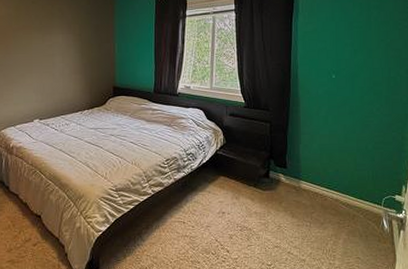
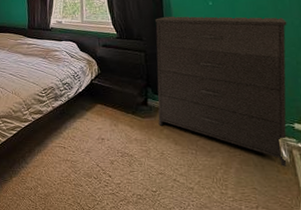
dresser: none [278,87,397,236] -> present [154,16,288,167]

